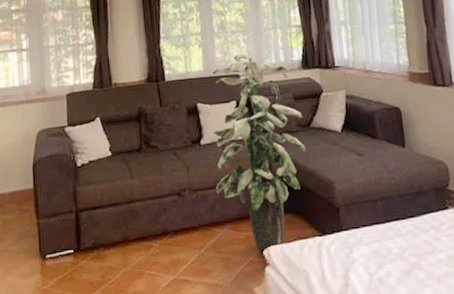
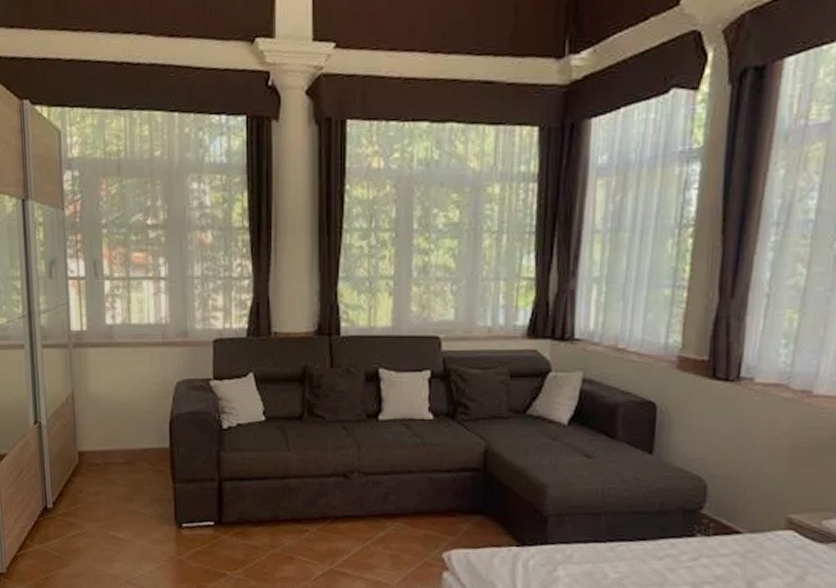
indoor plant: present [212,53,306,251] -> none [392,309,519,554]

